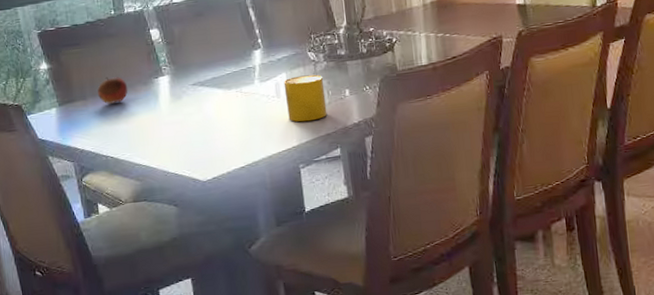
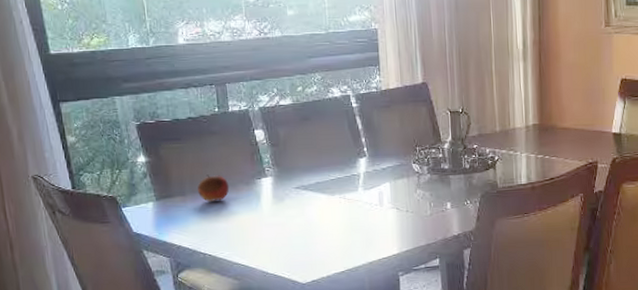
cup: present [283,74,327,122] -> none [387,186,428,231]

